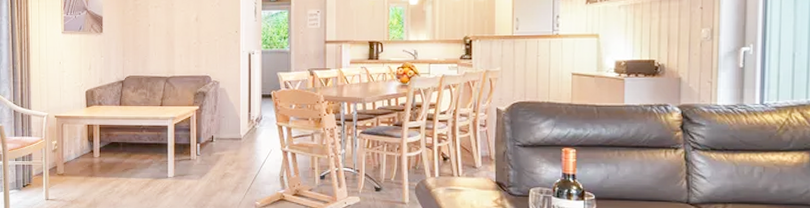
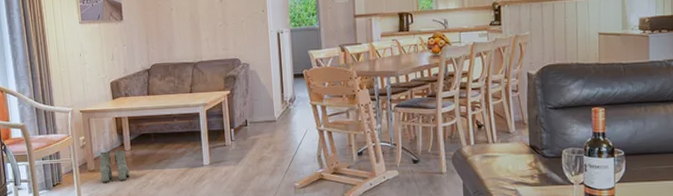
boots: none [68,157,97,187] -> present [99,150,130,182]

